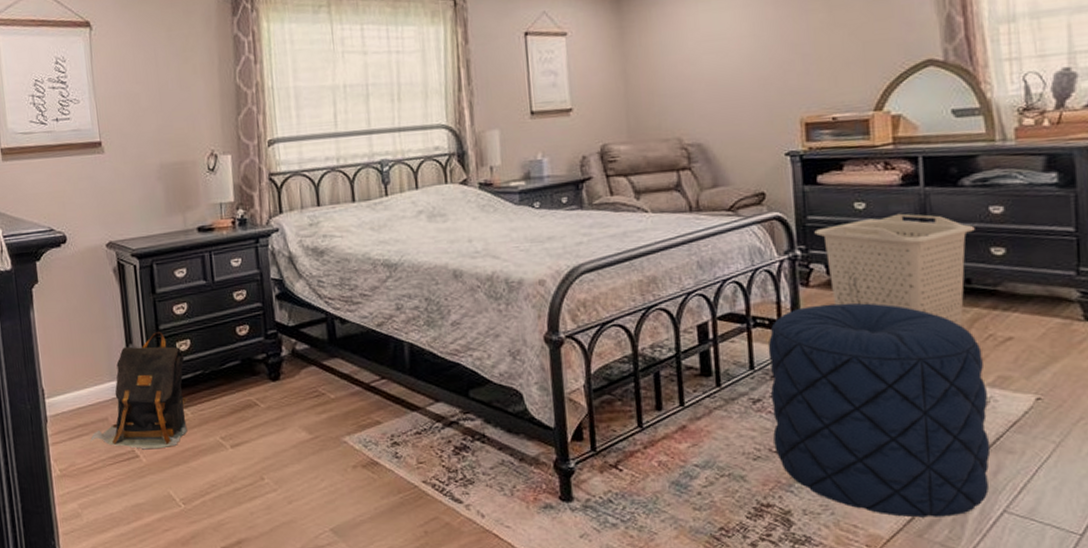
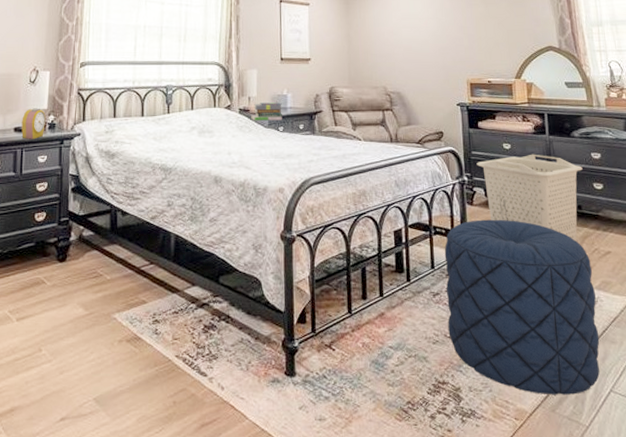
alarm clock: none [205,201,235,240] -> present [21,108,46,139]
books: none [495,170,538,197] -> present [251,102,282,121]

